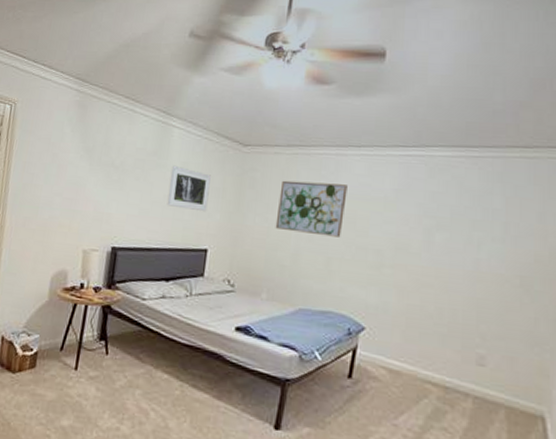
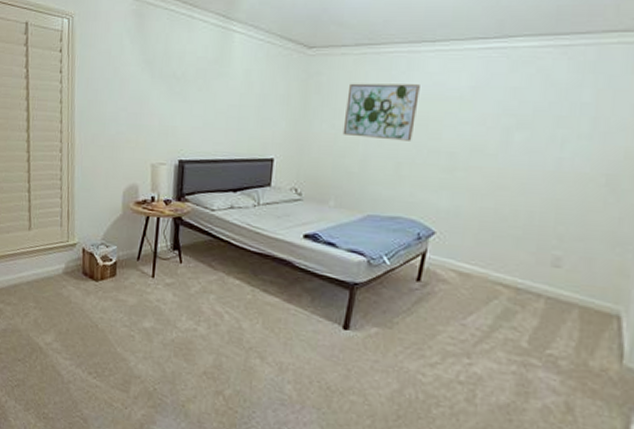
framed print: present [167,165,211,212] -> none [231,73,275,121]

